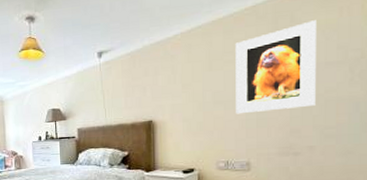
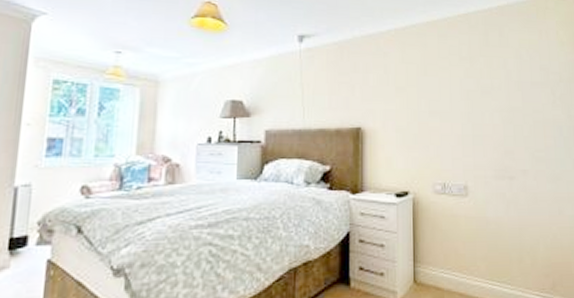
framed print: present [235,20,316,114] -> none [449,38,526,129]

